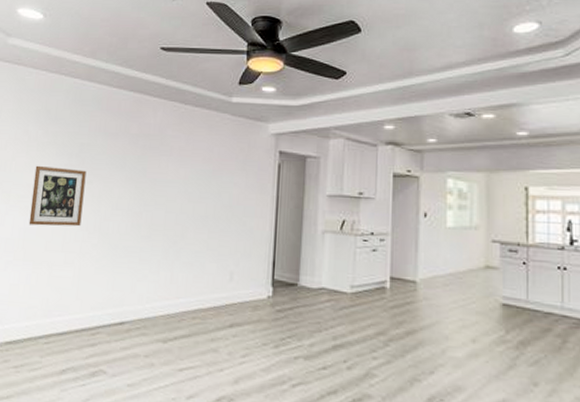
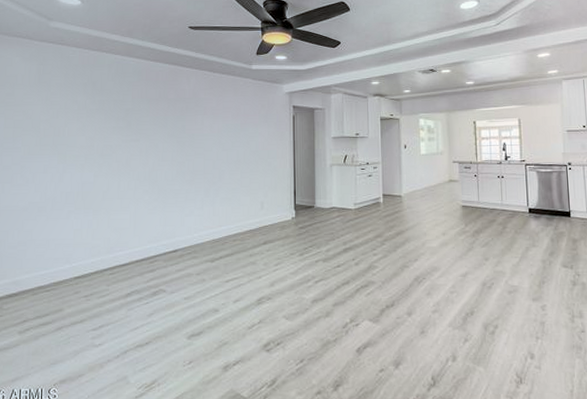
wall art: present [28,165,87,227] -> none [85,129,133,180]

